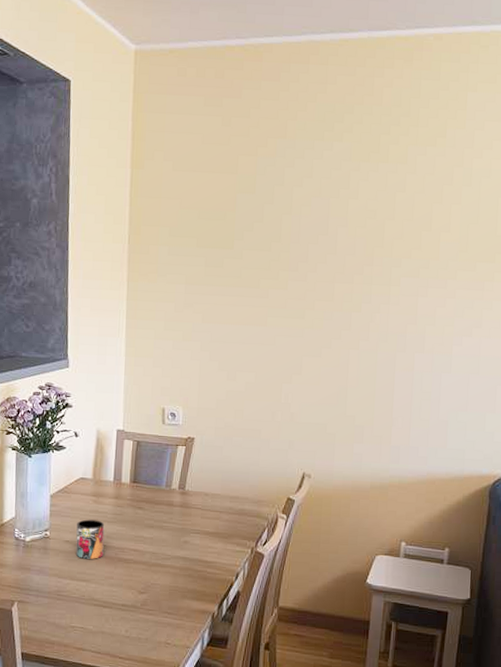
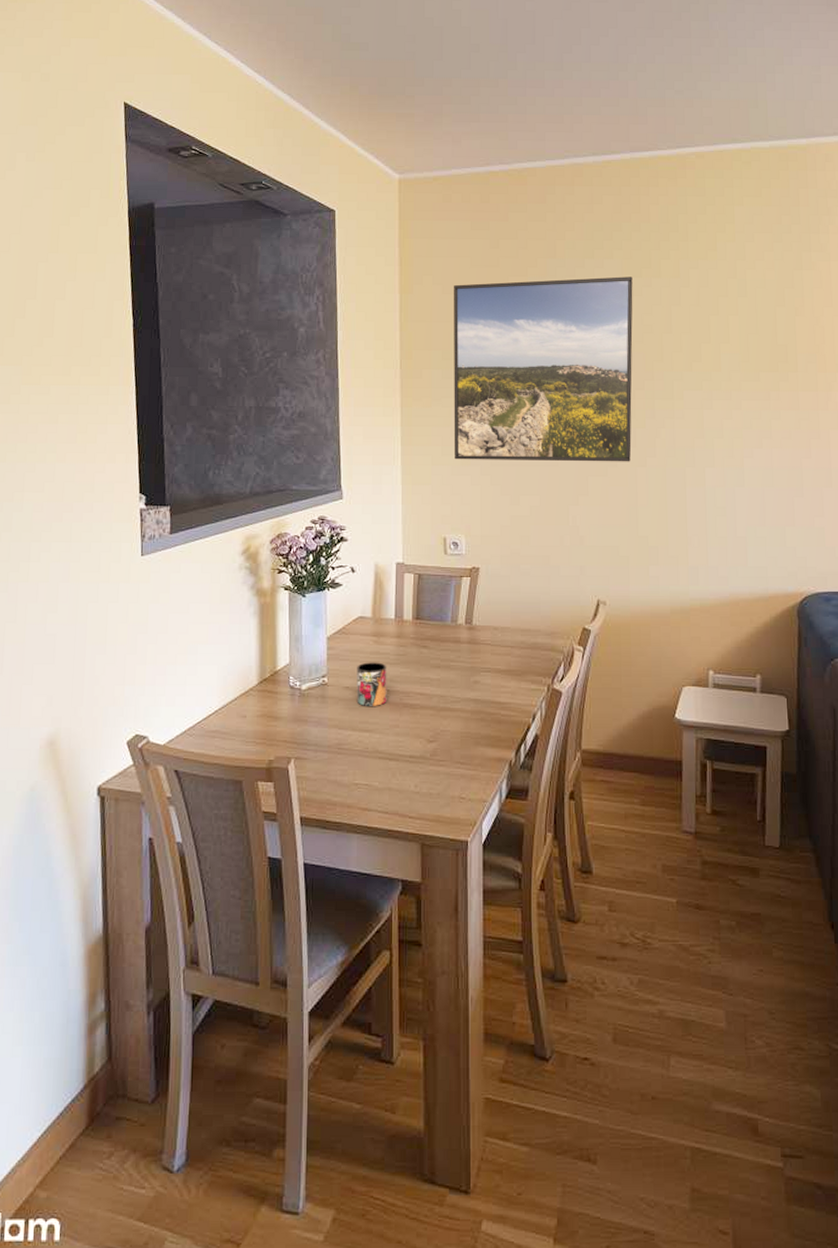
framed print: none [176,160,360,345] -> present [453,276,633,462]

